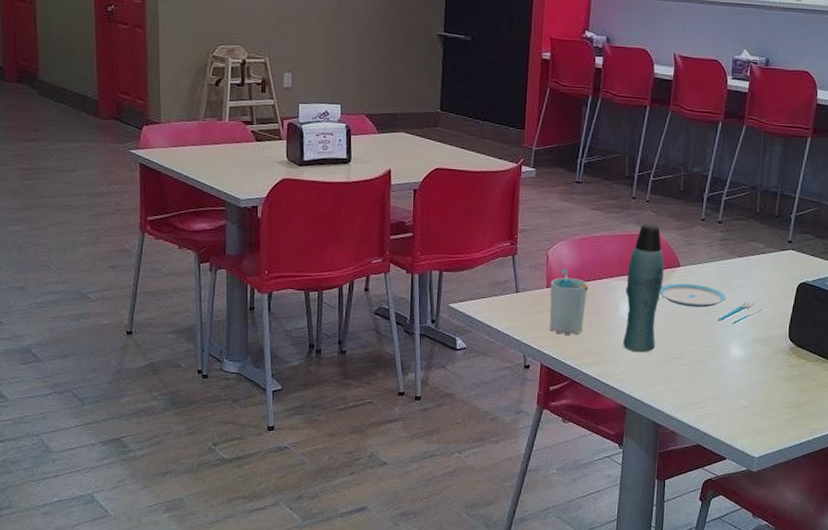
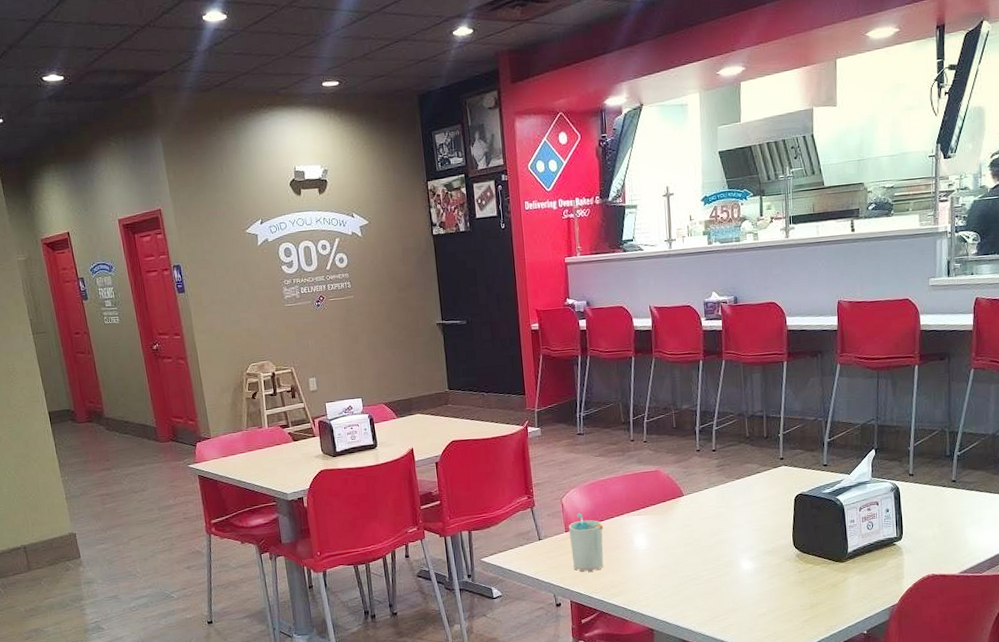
bottle: present [623,223,665,353] -> none [636,461,672,579]
plate: present [660,283,763,324] -> none [668,509,765,541]

